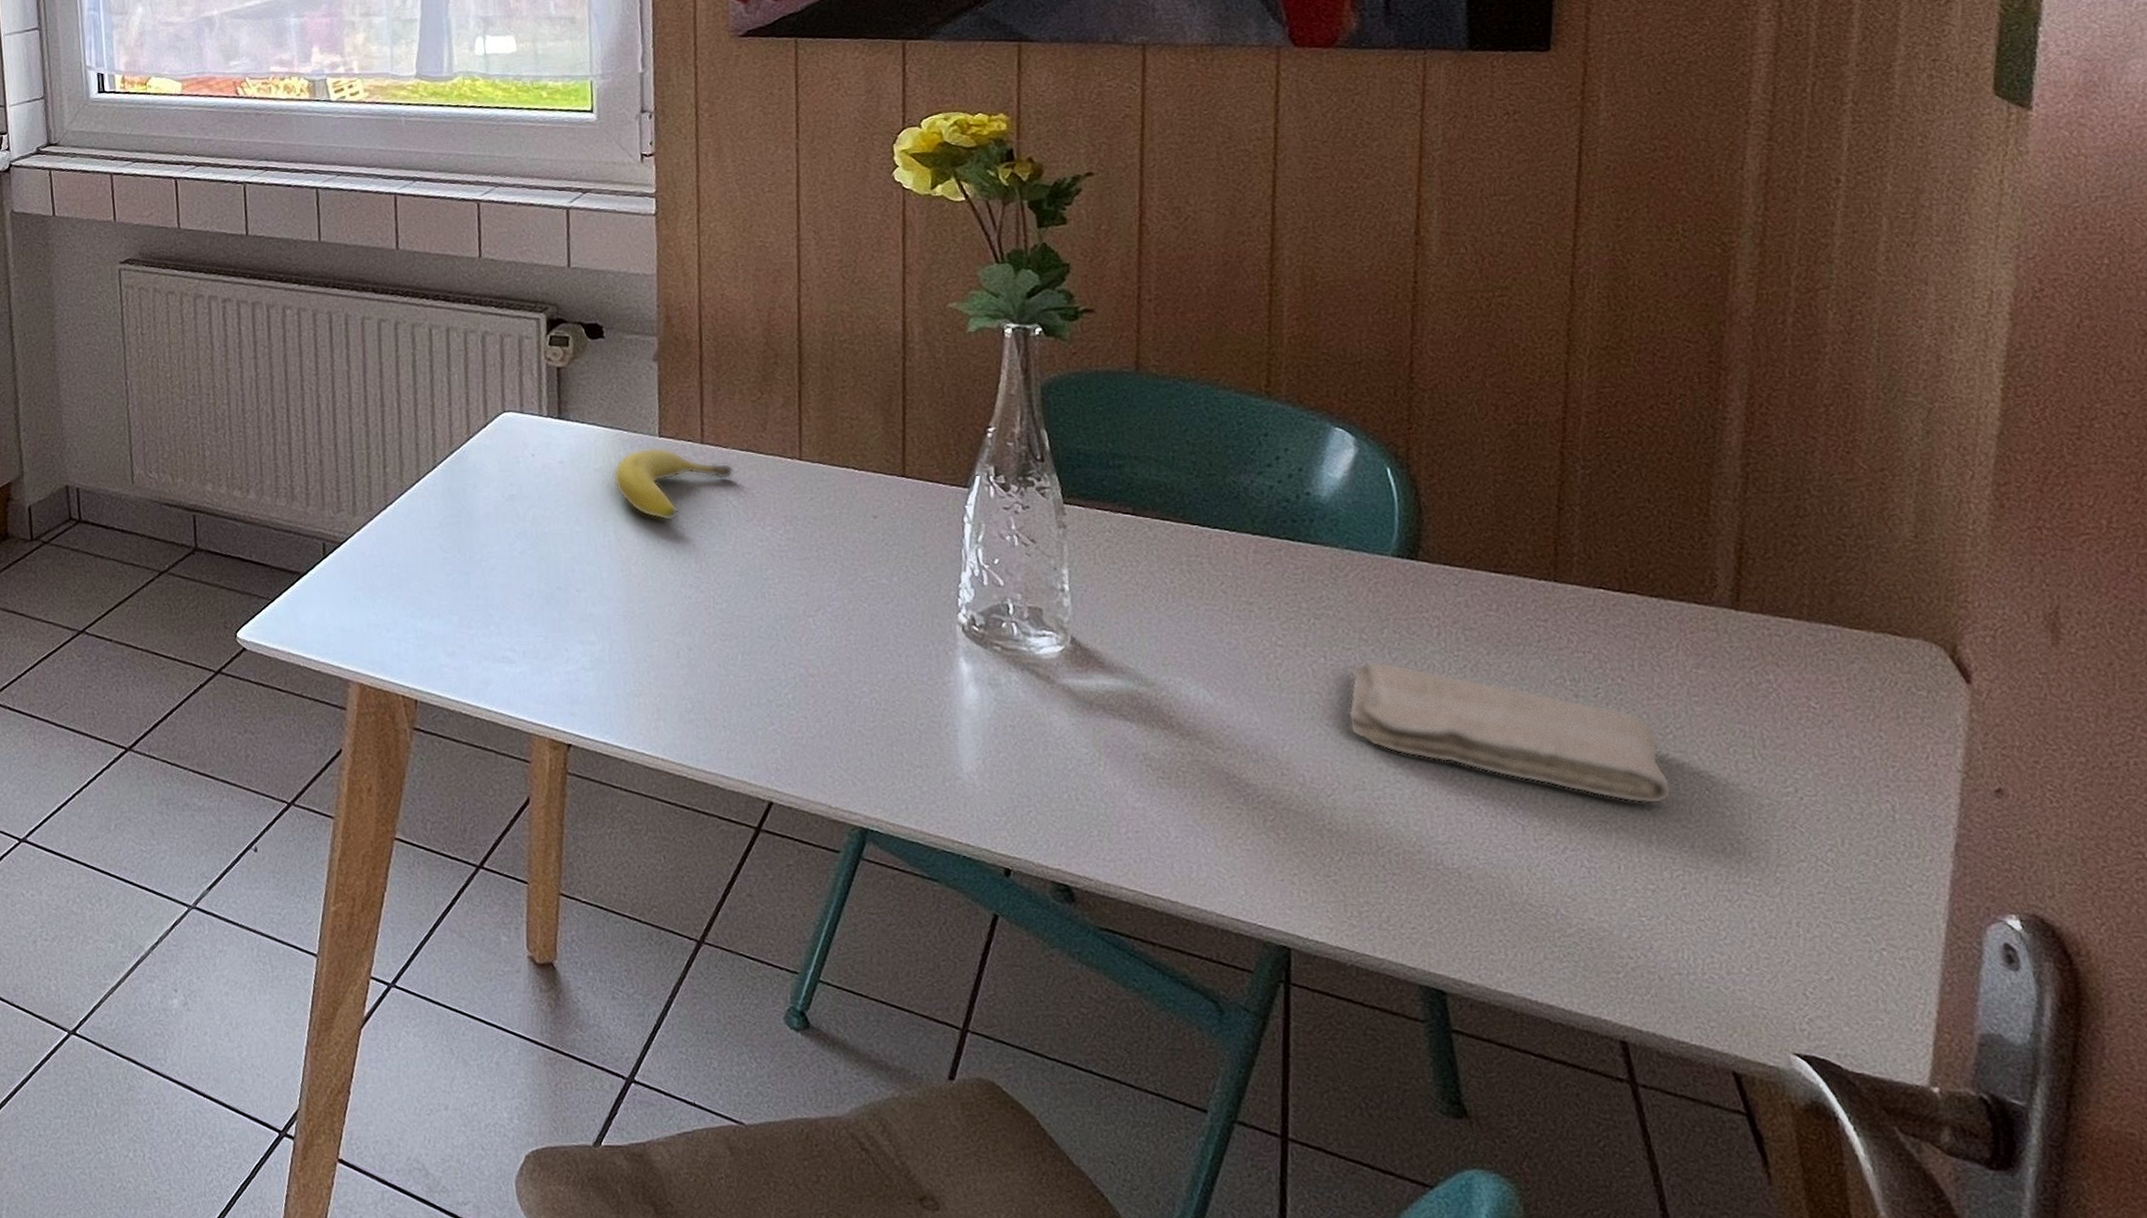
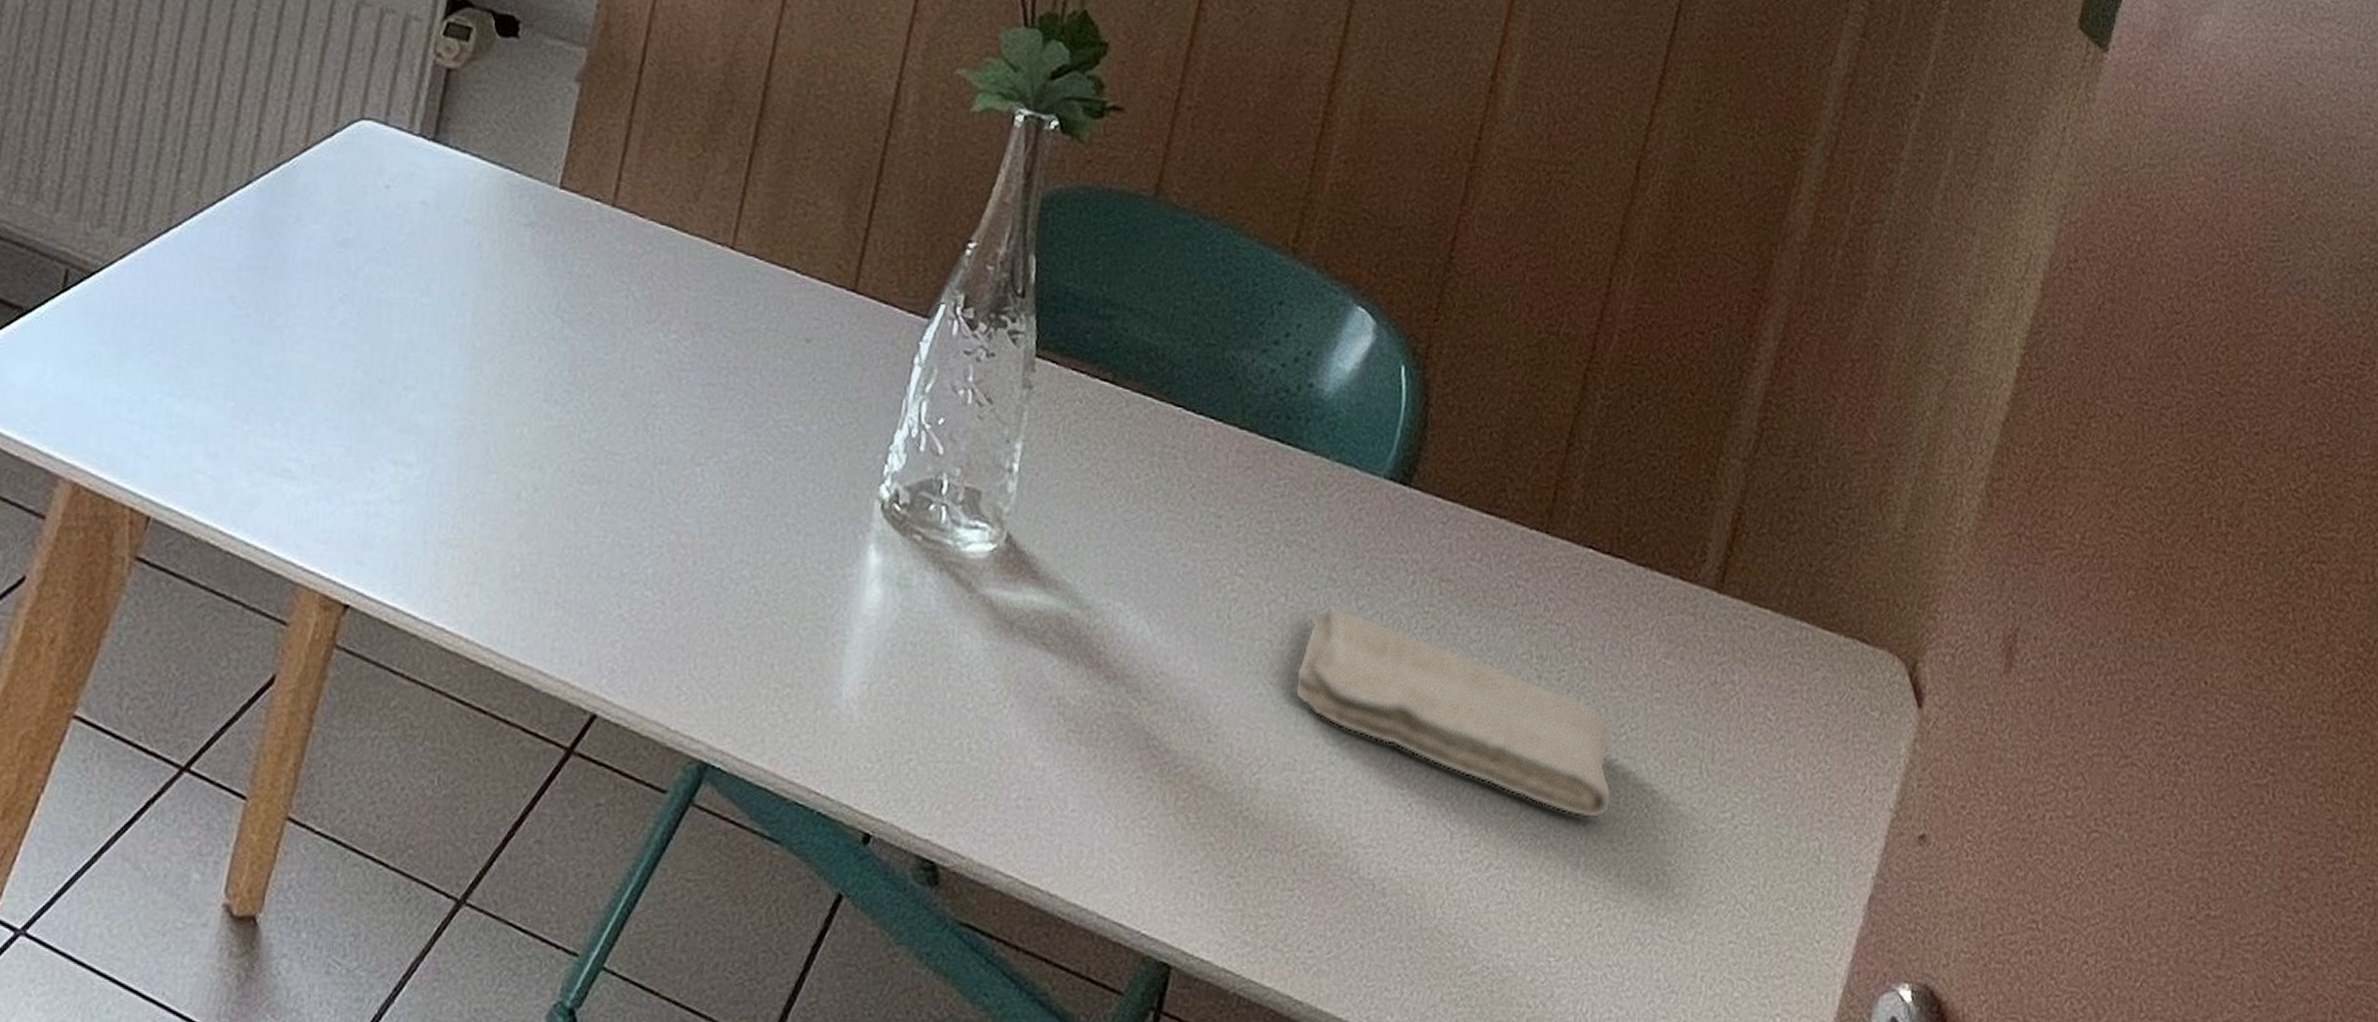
fruit: present [612,447,734,521] -> none [486,200,646,308]

